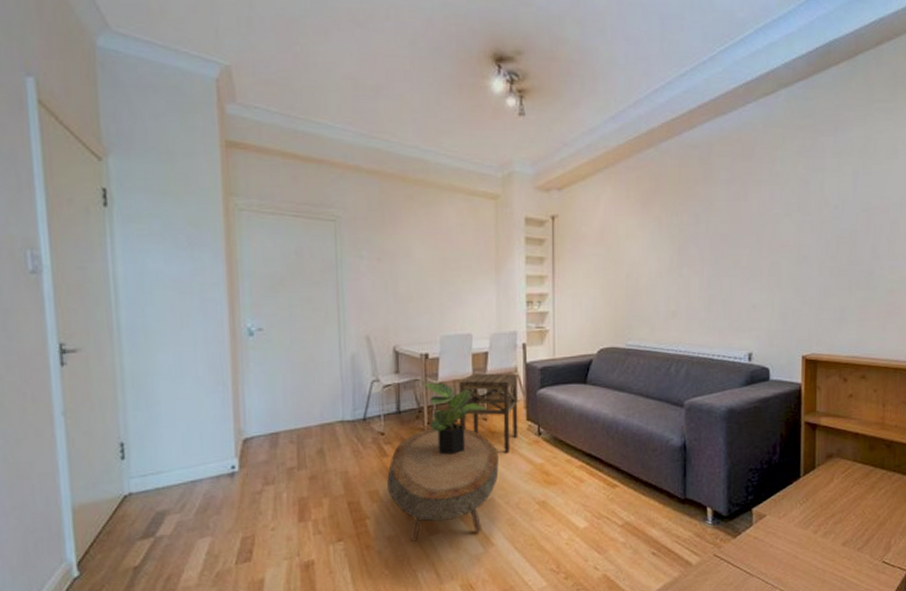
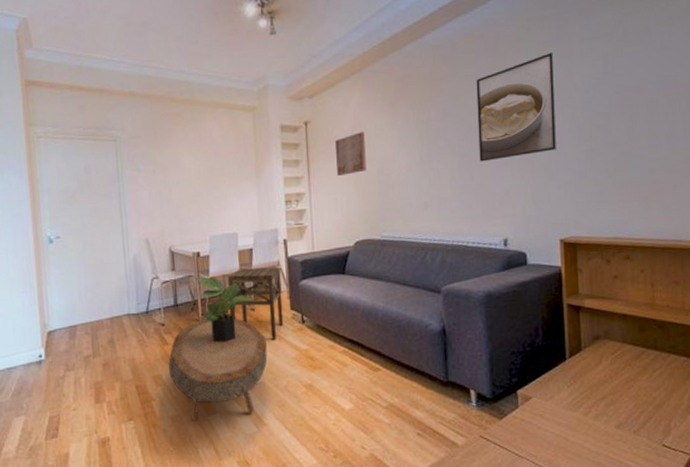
wall art: none [584,232,615,277] -> present [335,132,367,176]
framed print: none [729,164,808,272] -> present [476,52,558,162]

